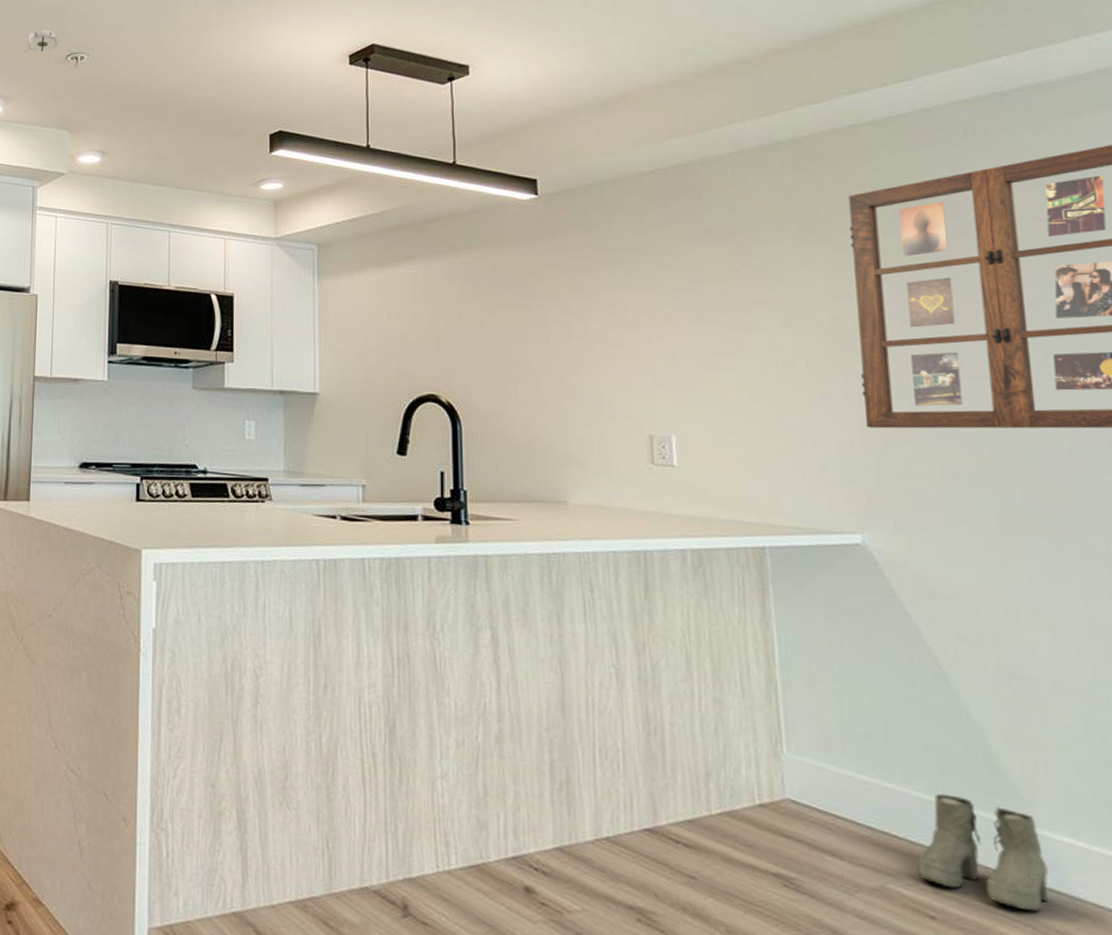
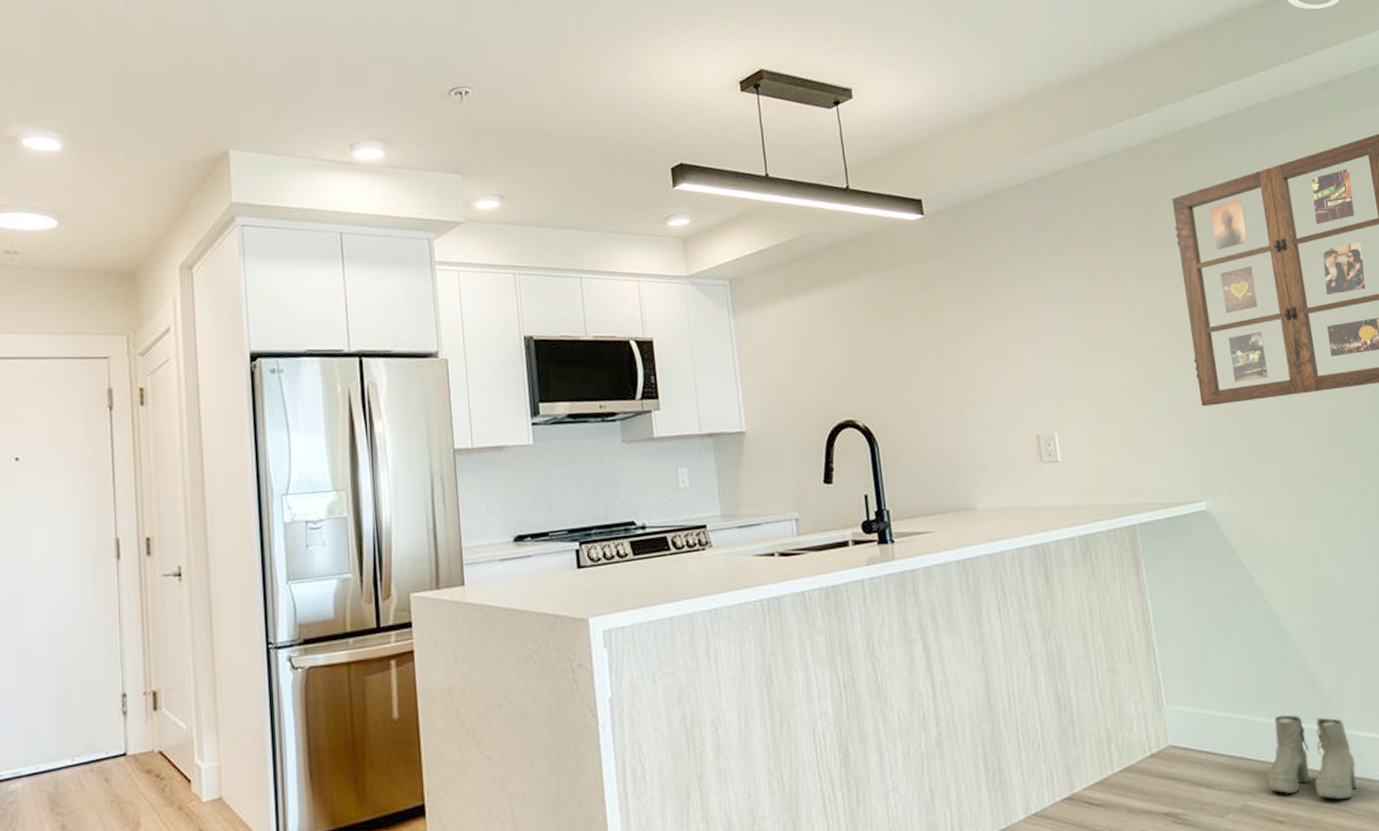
smoke detector: present [24,29,59,52] -> none [401,61,439,88]

